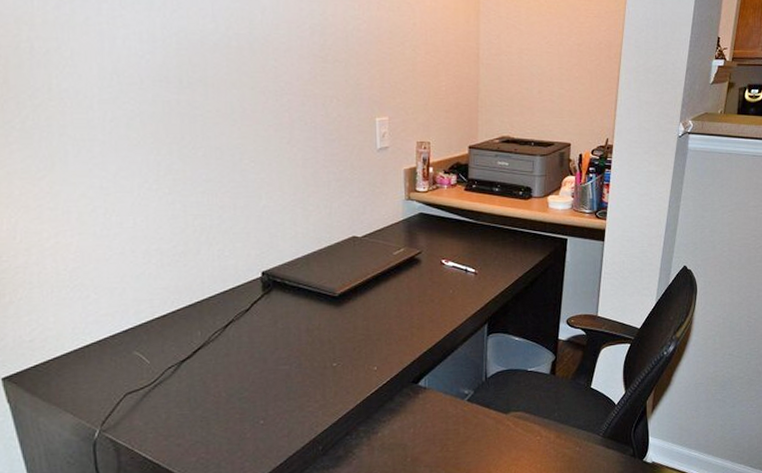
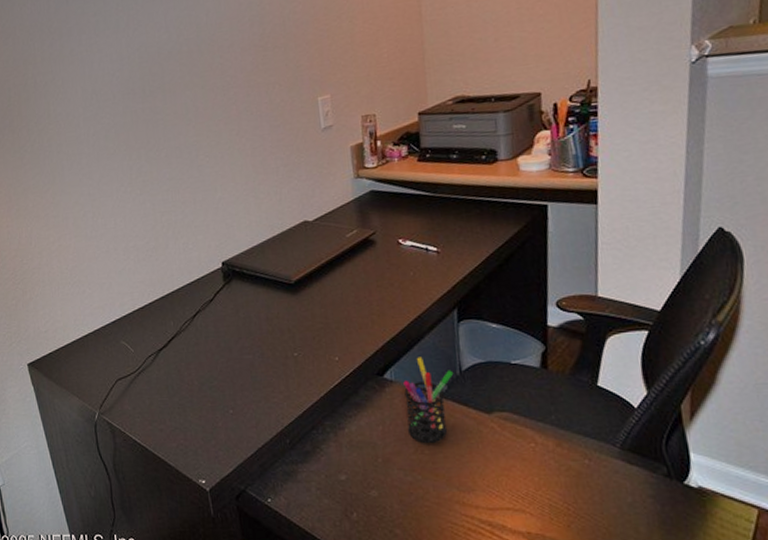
pen holder: none [435,366,480,442] -> present [403,357,454,444]

